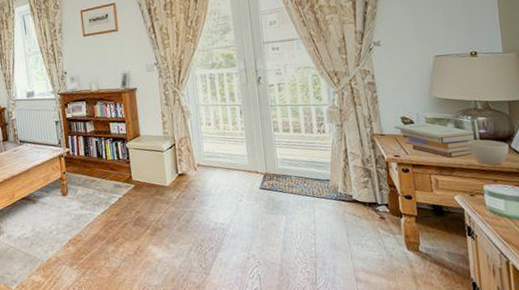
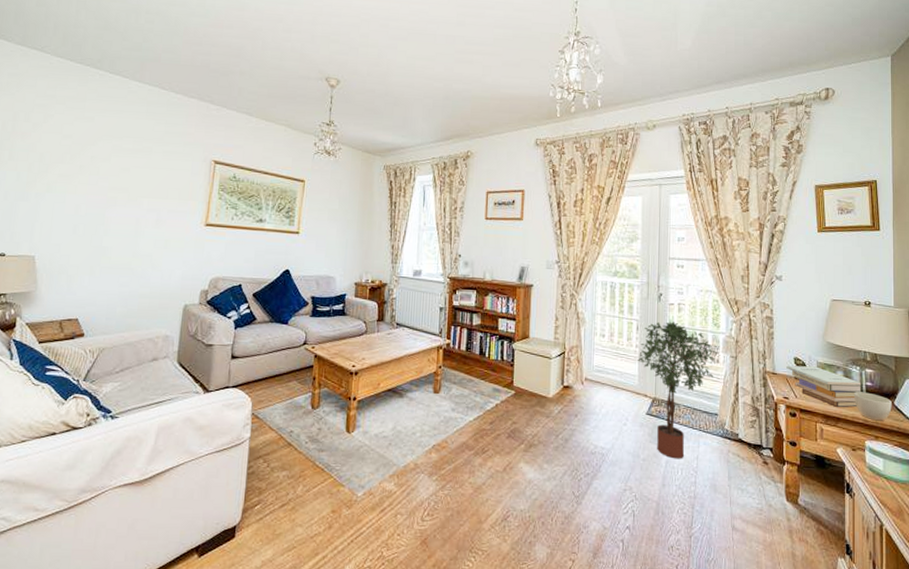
potted tree: none [245,101,322,225] -> present [637,322,717,459]

